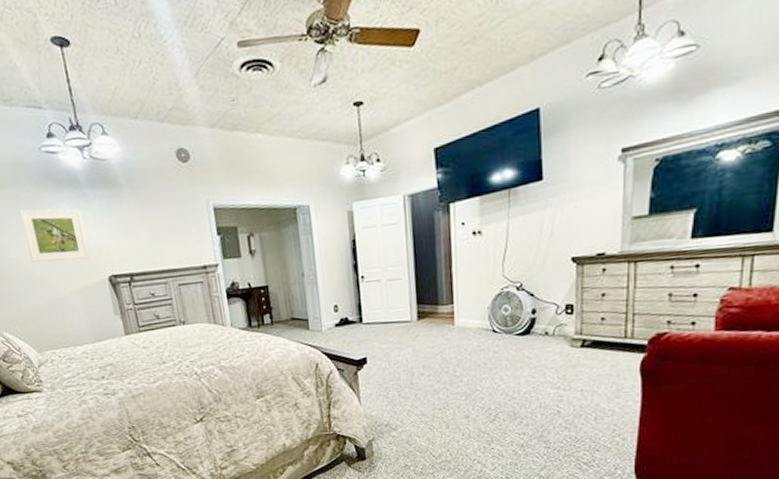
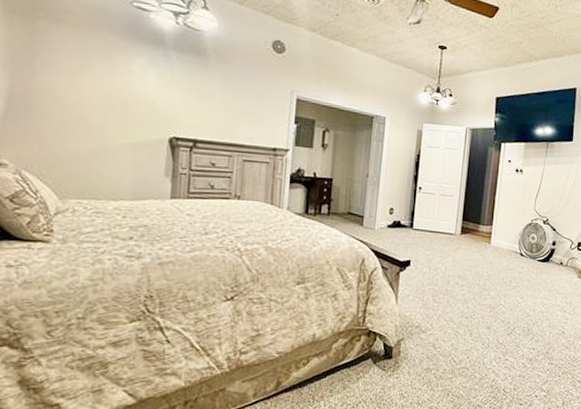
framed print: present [19,209,90,263] -> none [84,53,157,116]

